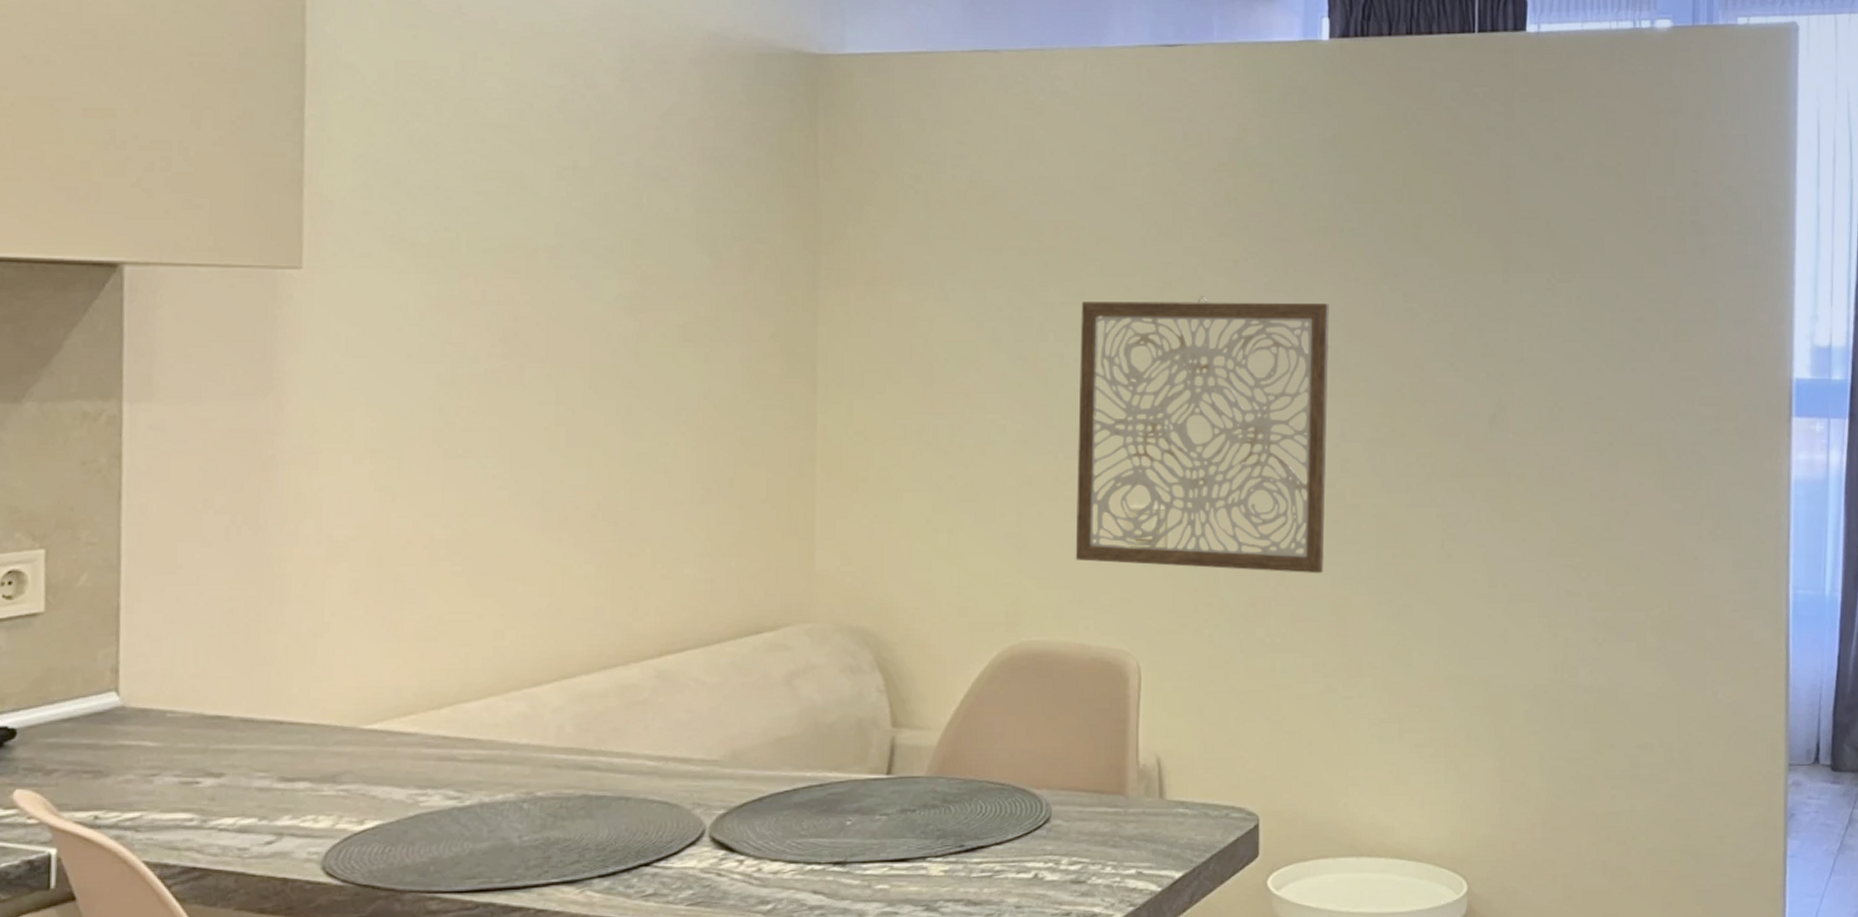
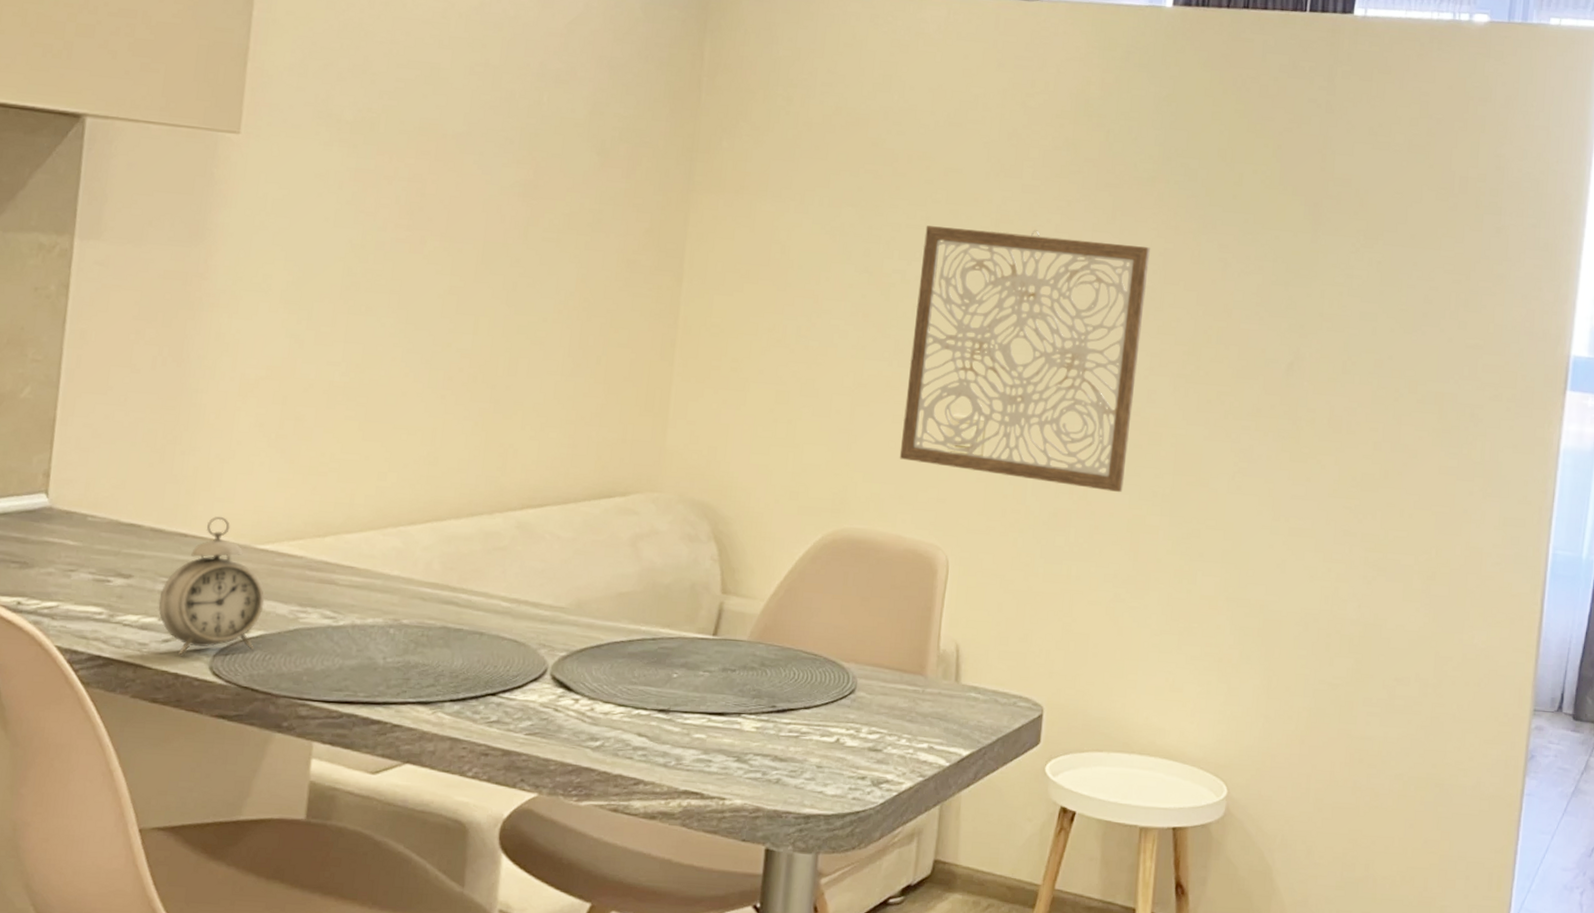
alarm clock: none [257,697,378,858] -> present [158,516,265,656]

